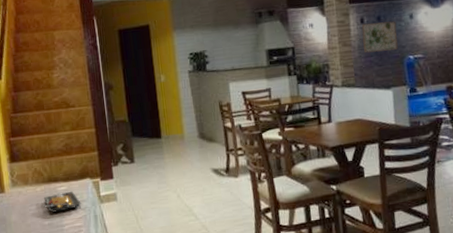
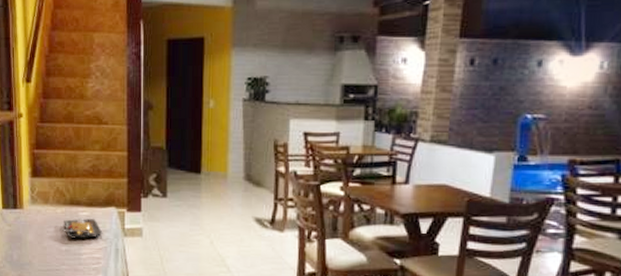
wall art: present [361,21,398,53] -> none [467,66,517,104]

